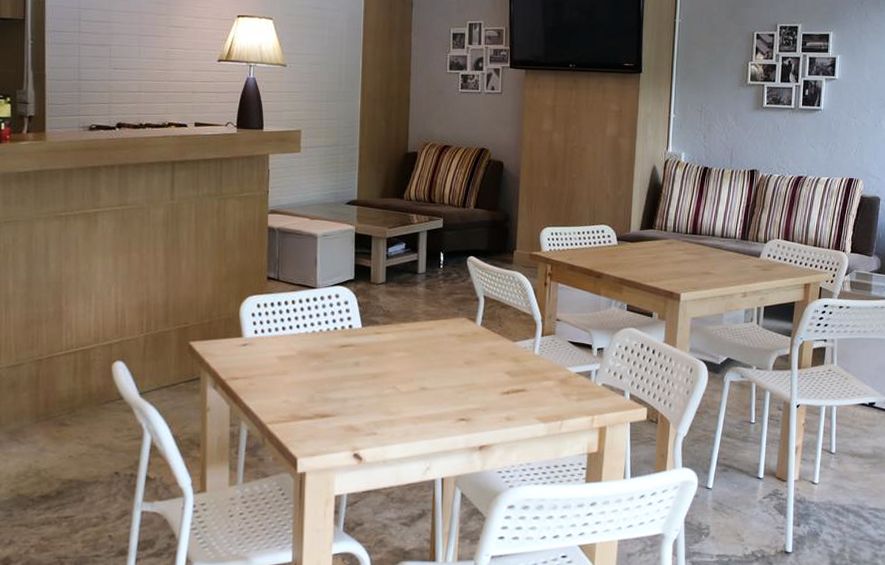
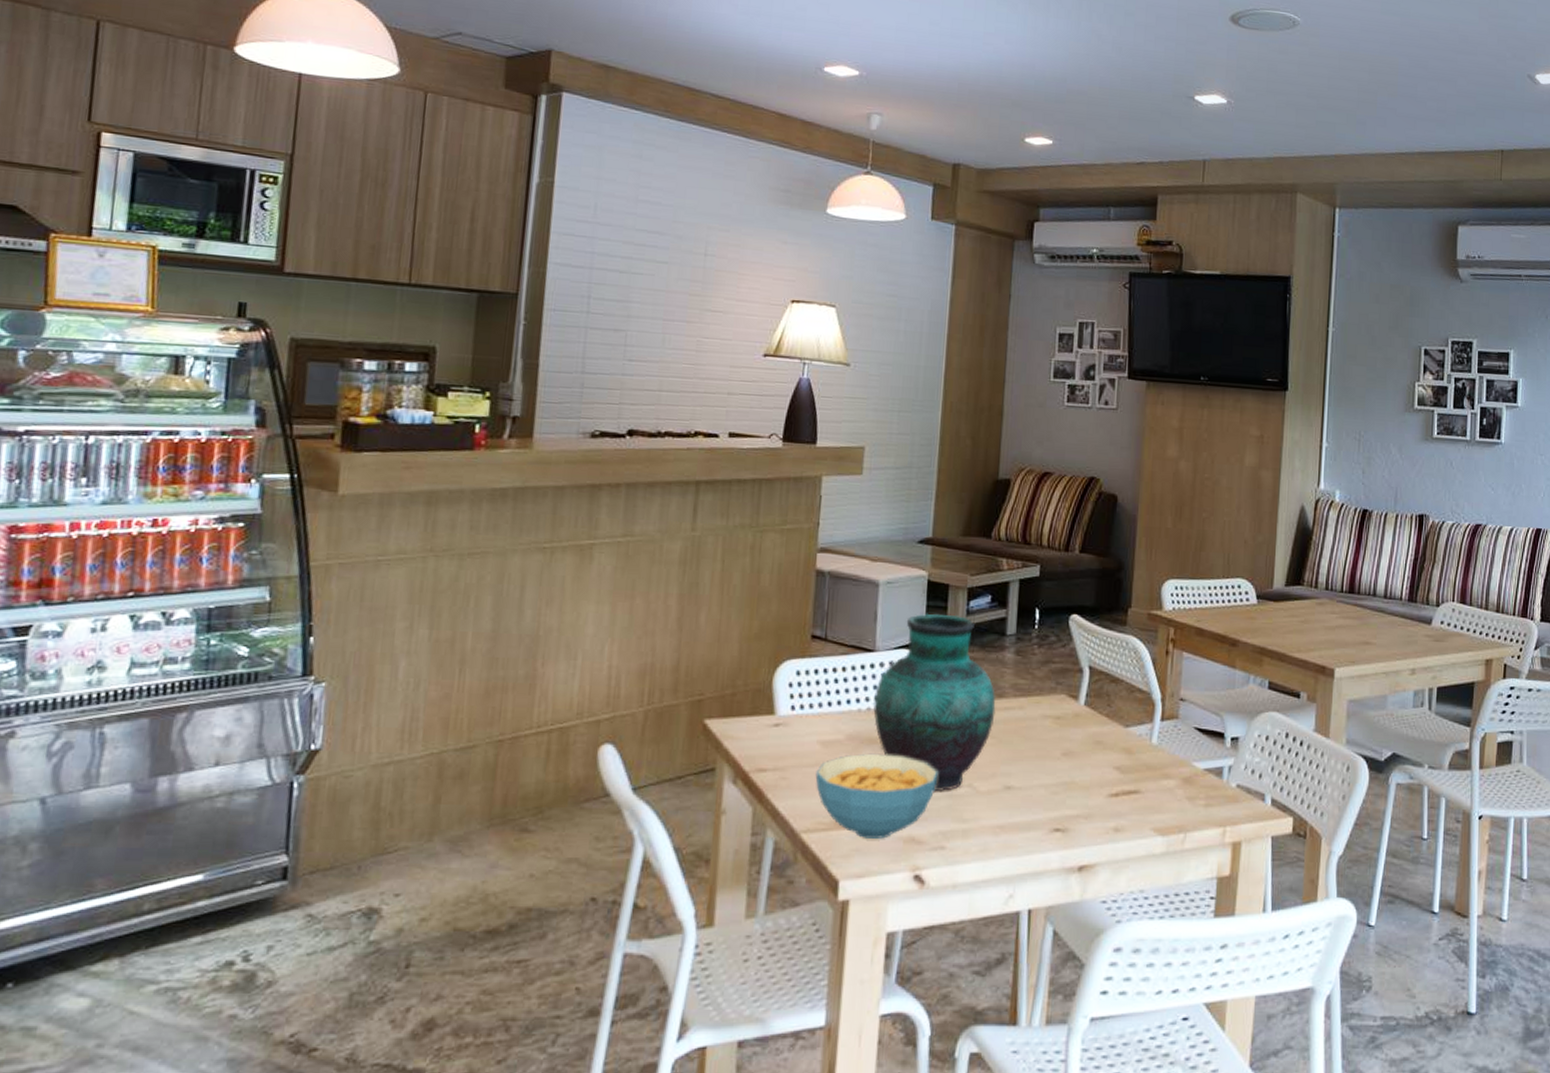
cereal bowl: none [276,365,369,428] -> present [815,753,938,839]
vase: none [316,258,412,393] -> present [872,613,997,793]

